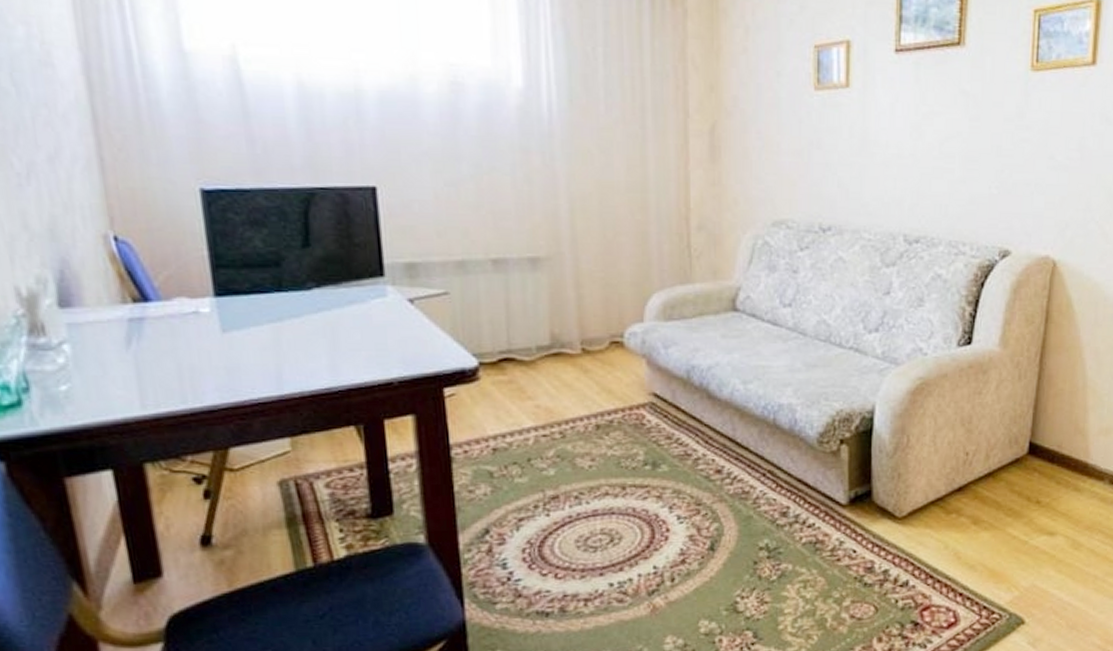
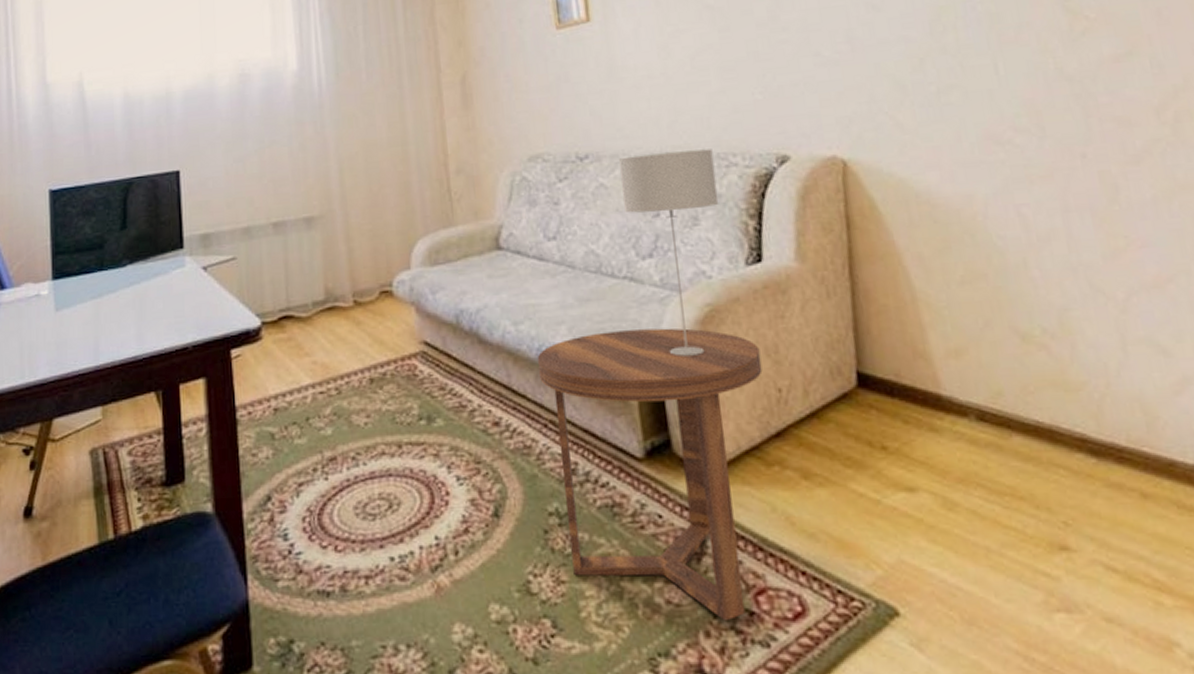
side table: none [762,396,957,630] -> present [537,328,763,622]
table lamp: none [858,233,946,421] -> present [619,149,719,356]

